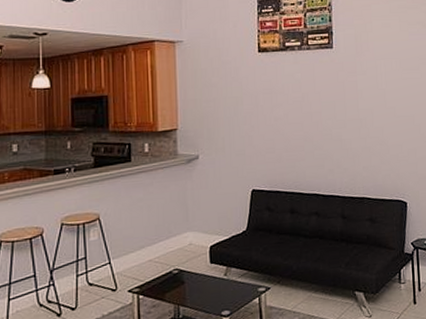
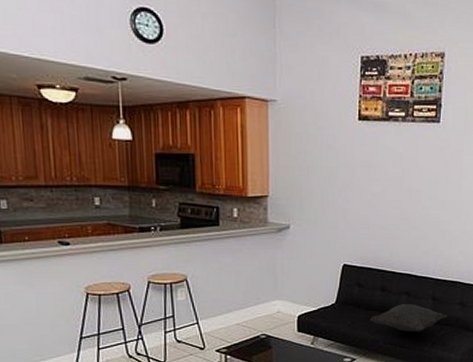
decorative pillow: none [281,224,358,254] -> present [369,304,447,332]

